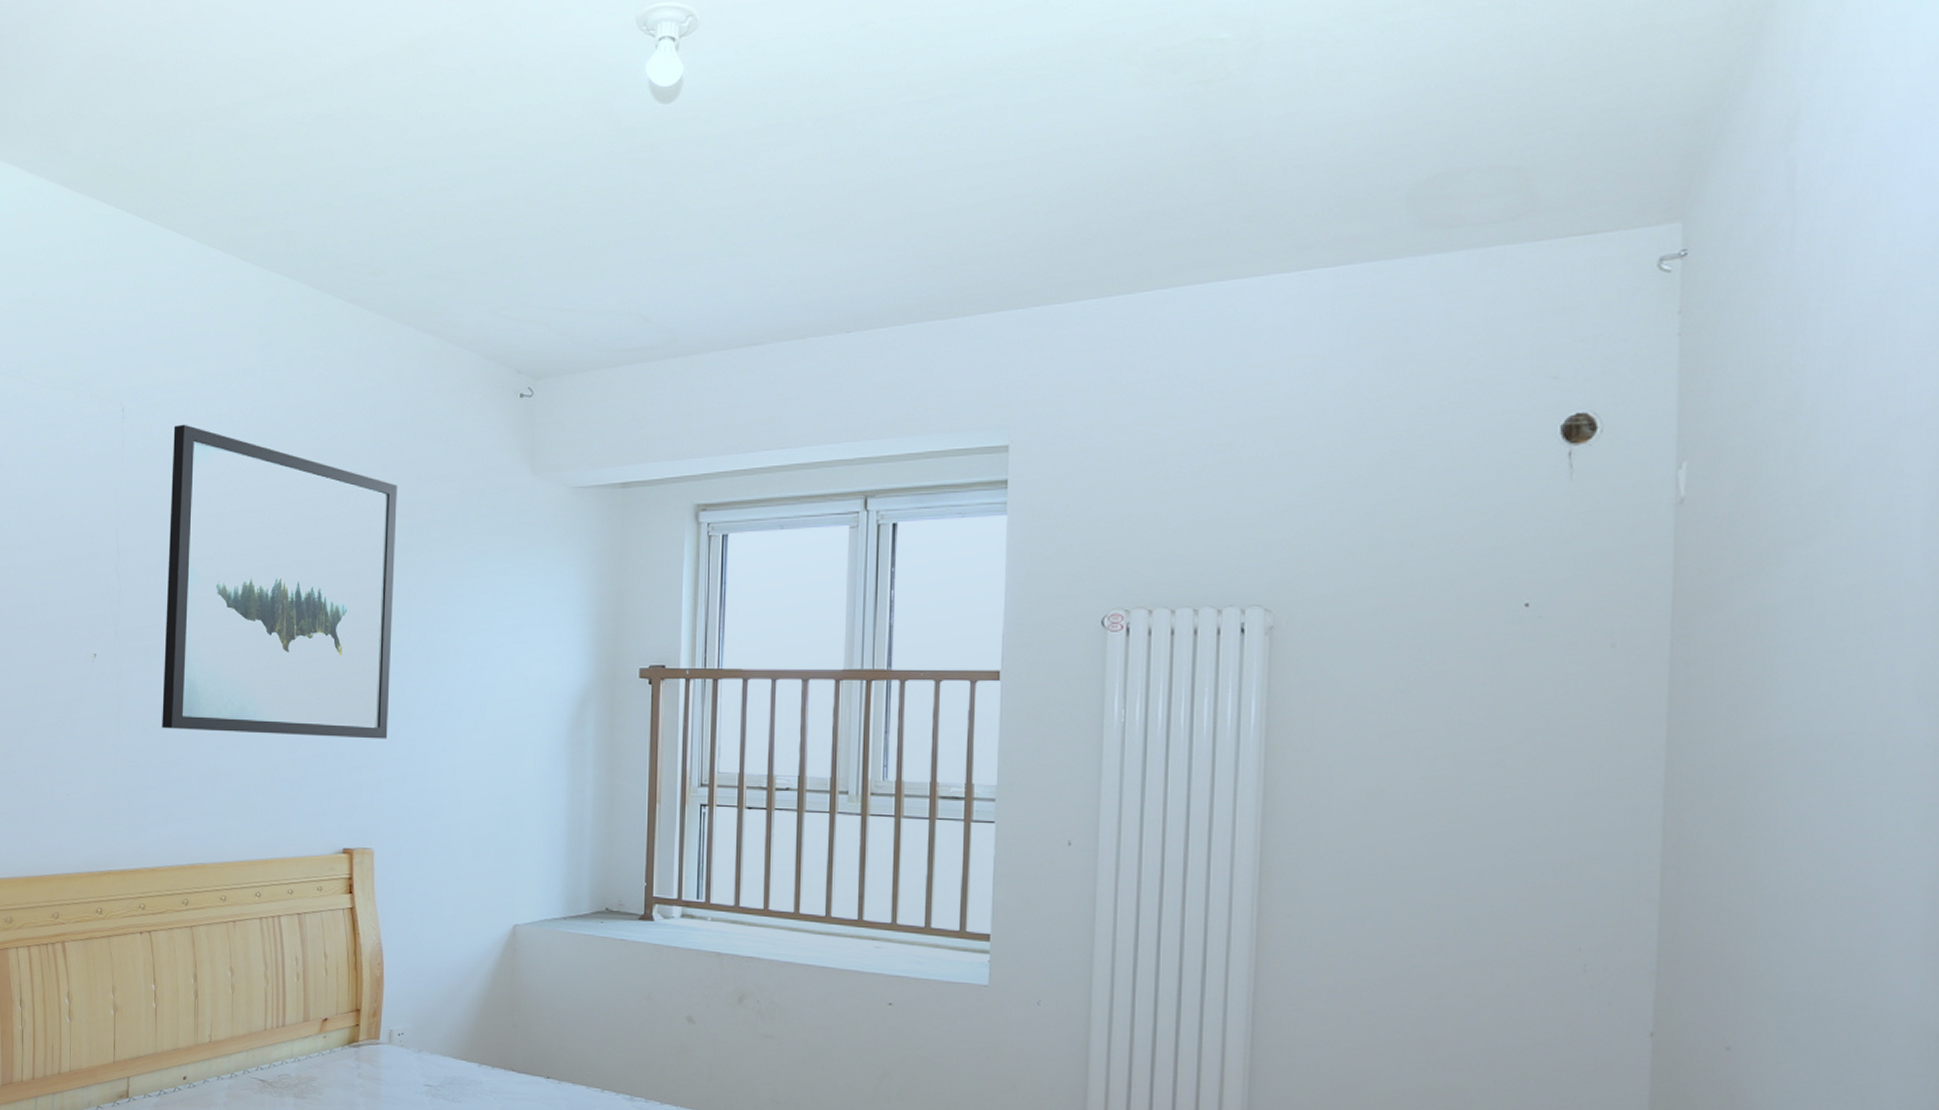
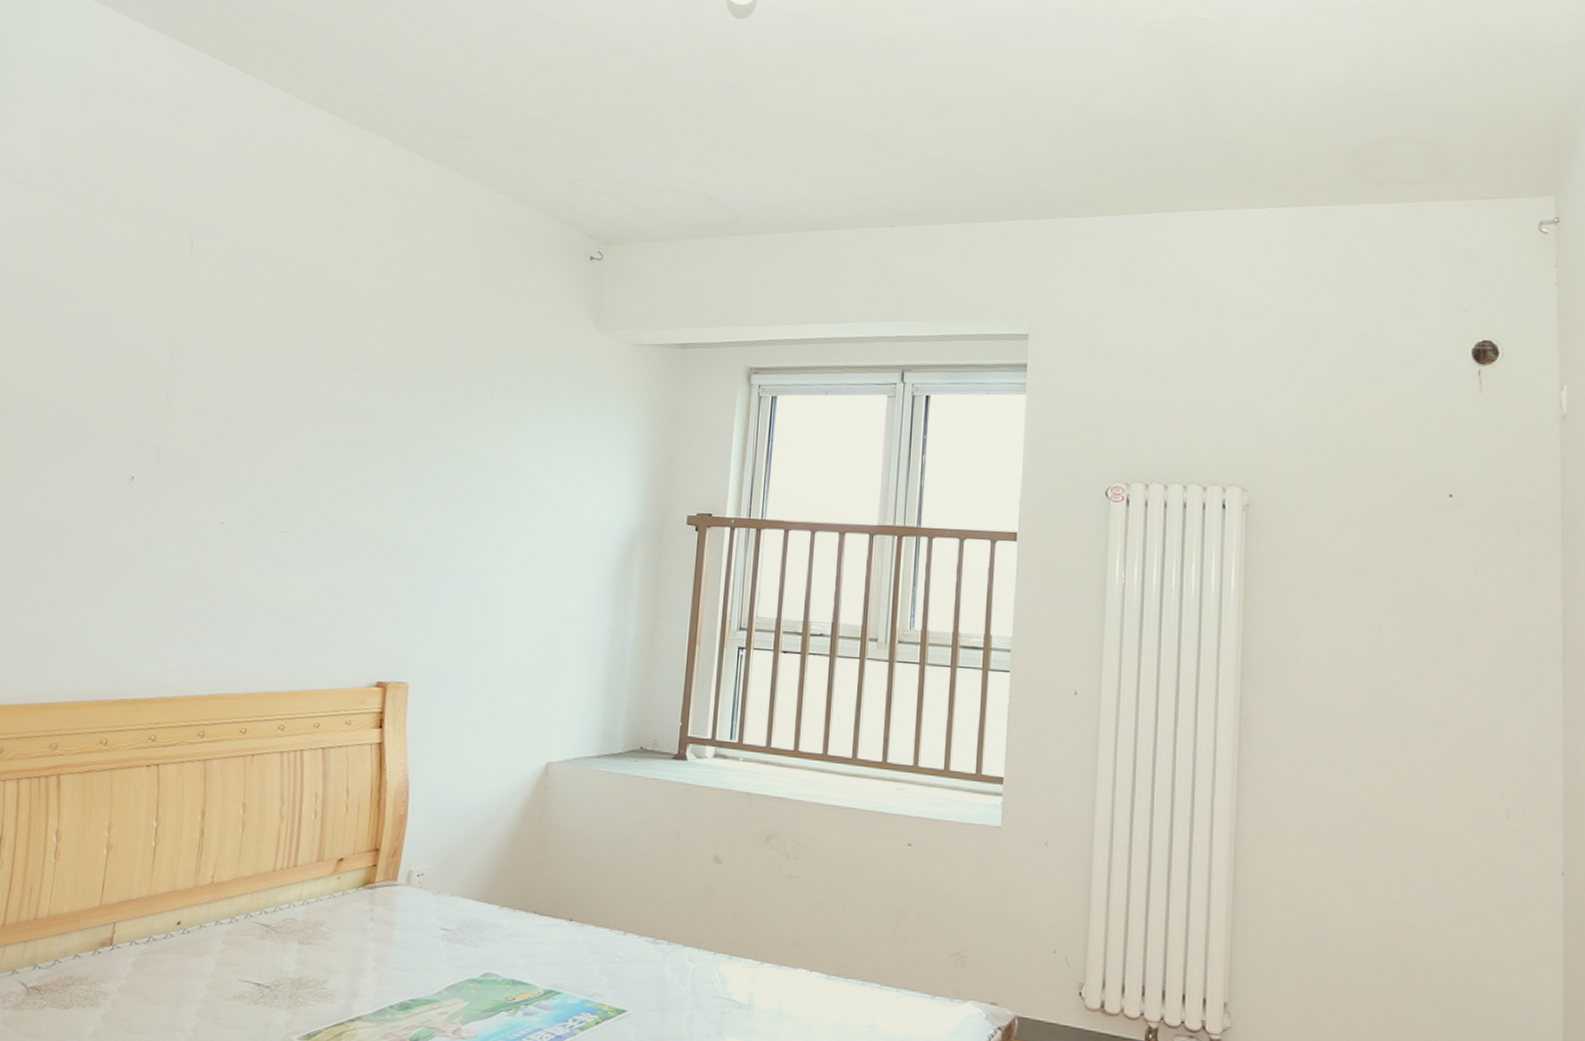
wall art: present [162,424,397,739] -> none [196,259,465,574]

